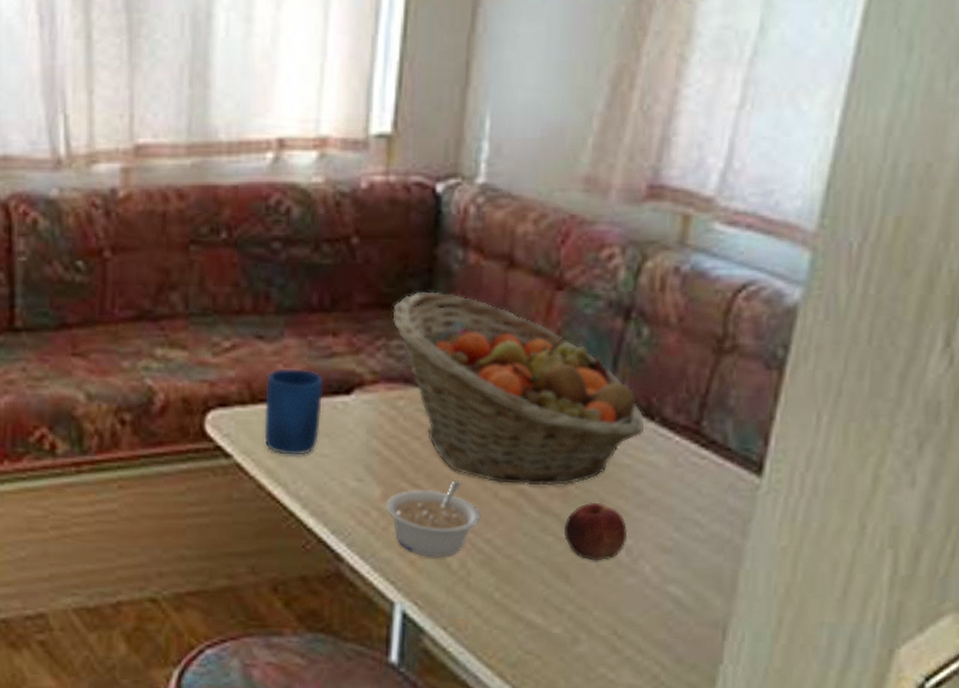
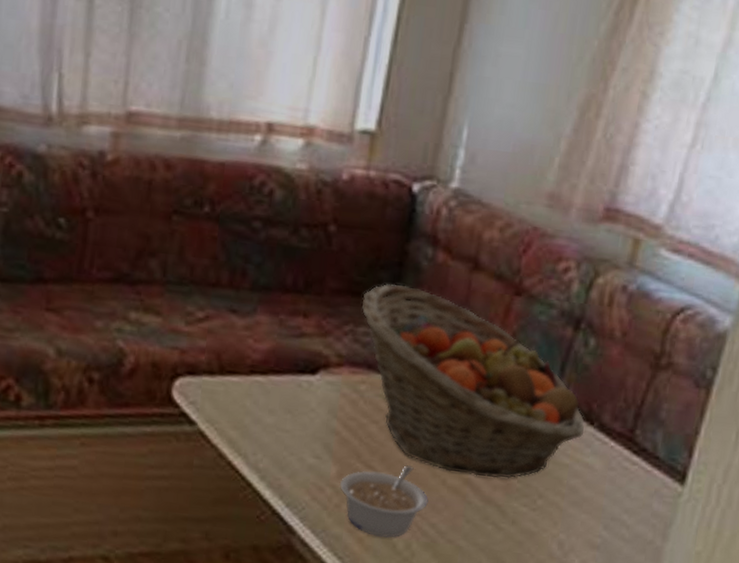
mug: present [264,368,324,456] -> none [228,343,292,429]
apple: present [564,502,627,561] -> none [503,496,561,552]

